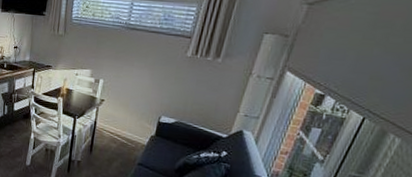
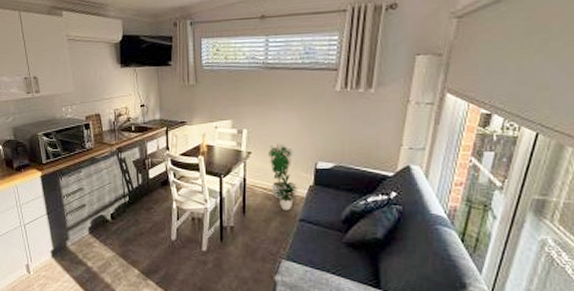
potted plant: none [117,95,141,155] -> present [268,143,298,211]

